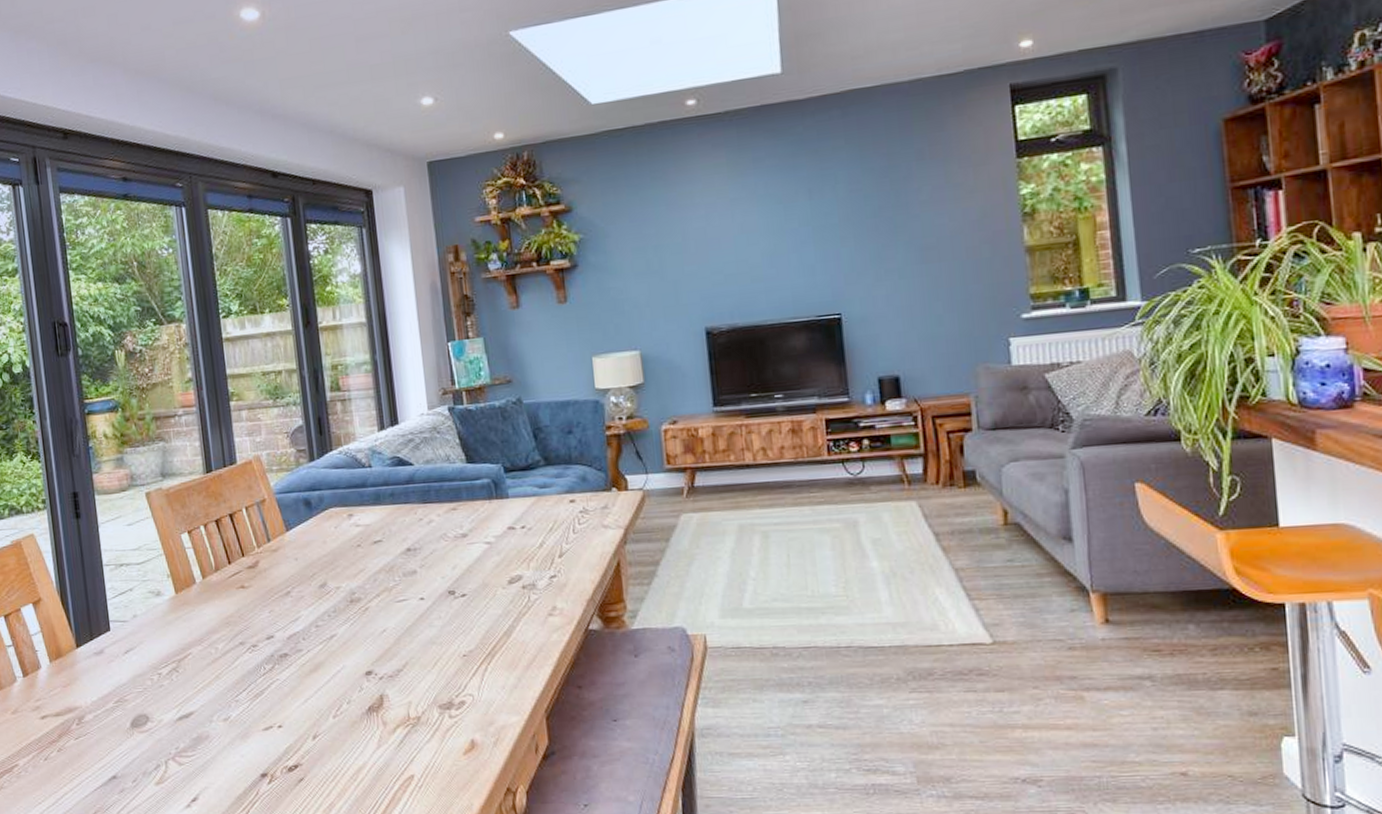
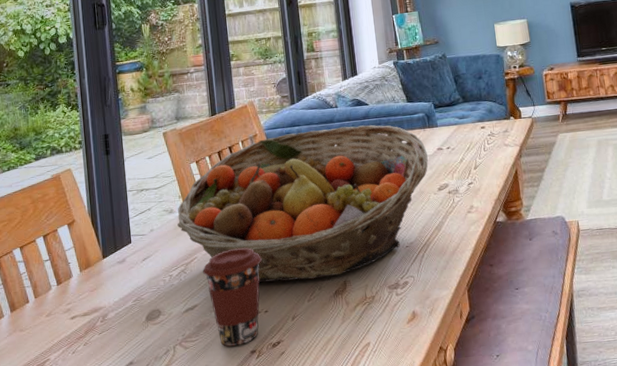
fruit basket: none [165,491,495,691] -> present [177,124,428,283]
coffee cup: none [199,644,273,766] -> present [203,247,262,347]

